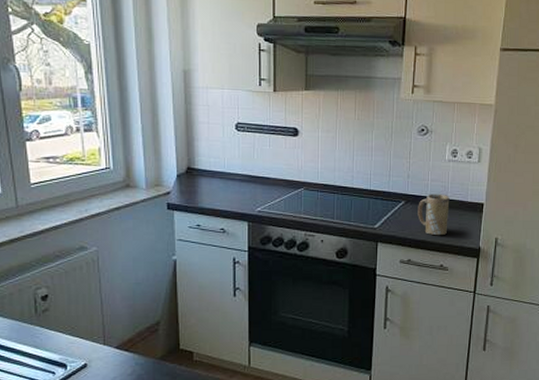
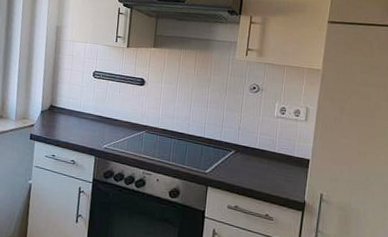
mug: present [418,193,450,236] -> none [246,146,277,186]

